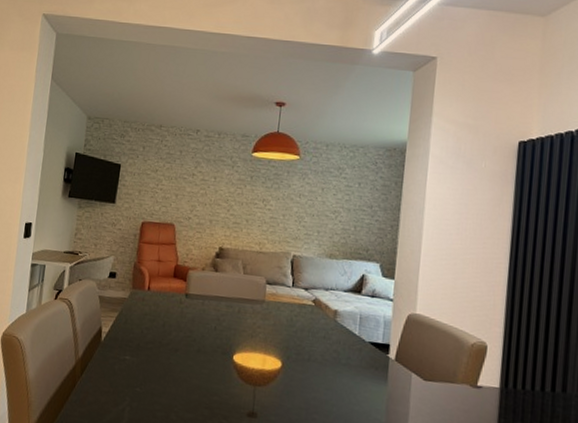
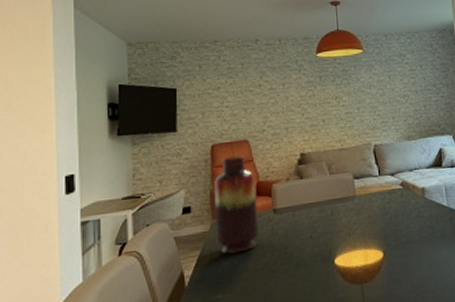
vase: none [132,235,175,325] -> present [214,155,259,255]

